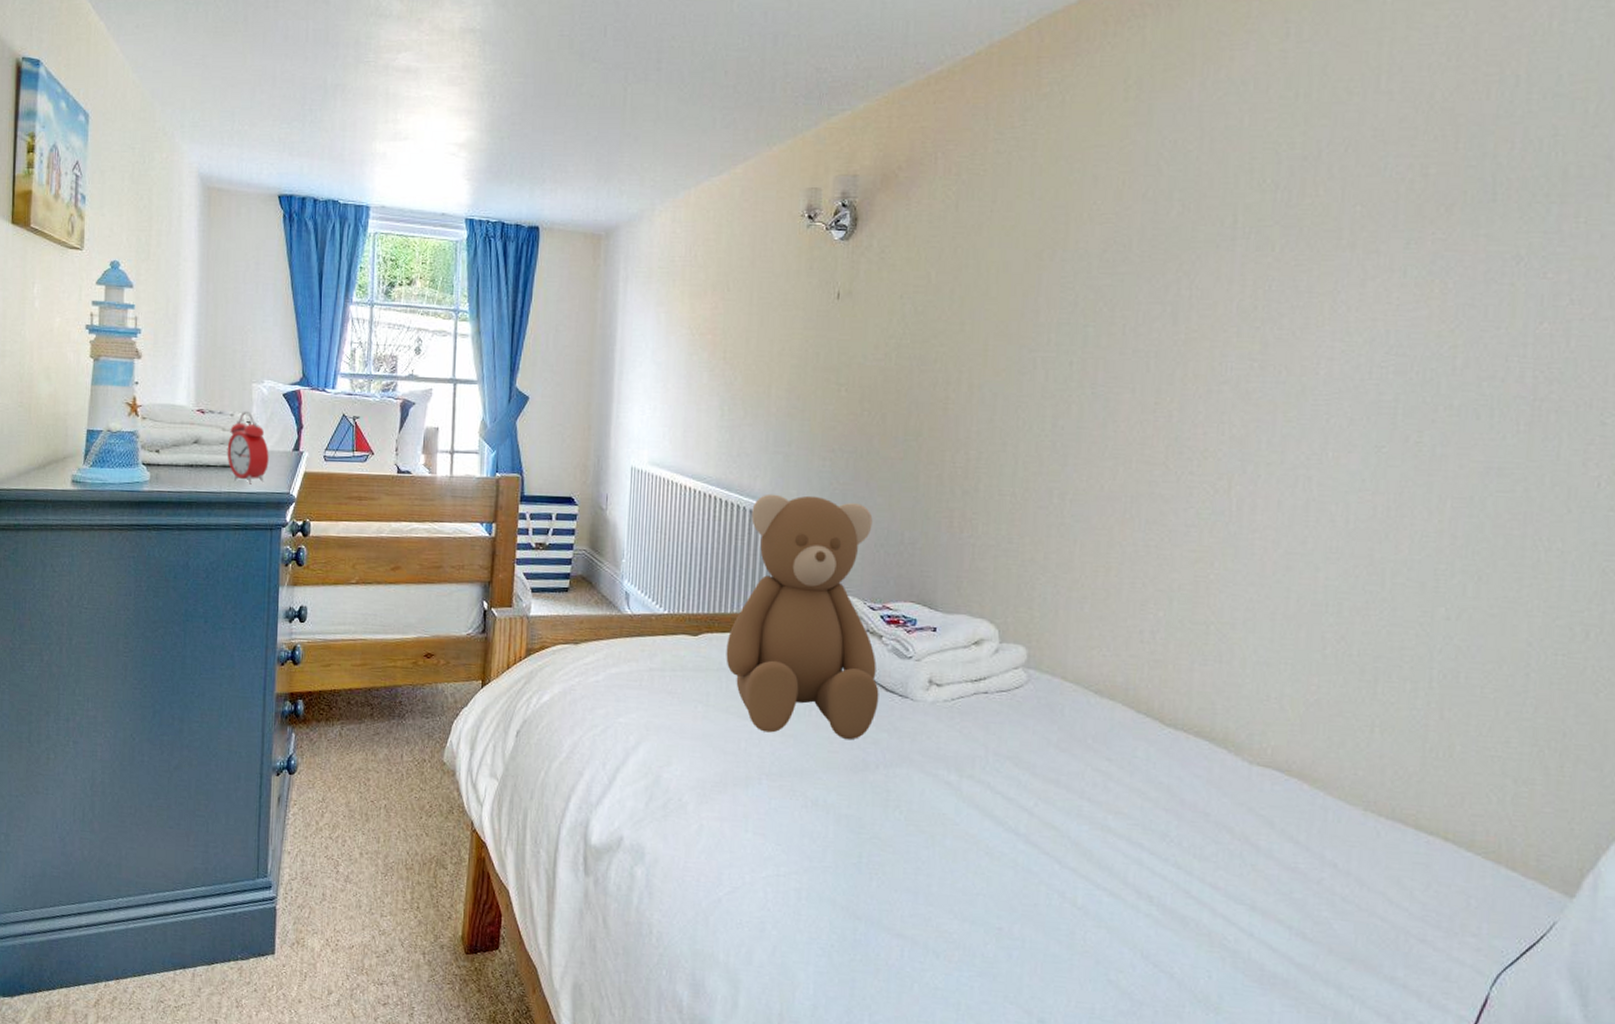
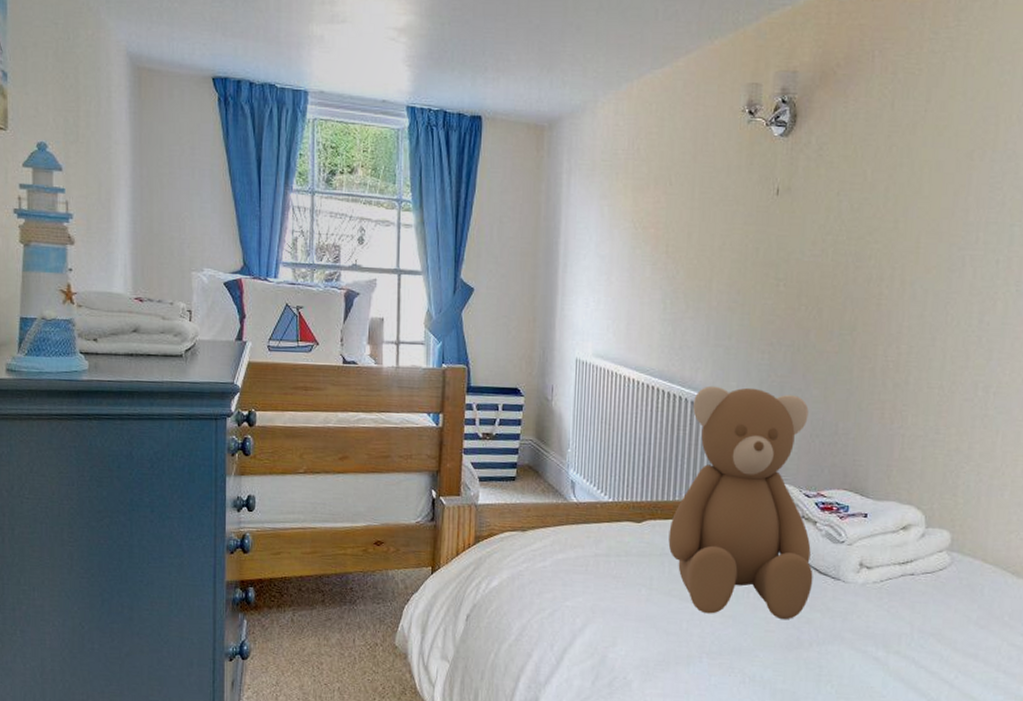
alarm clock: present [227,411,269,484] -> none [168,299,211,373]

